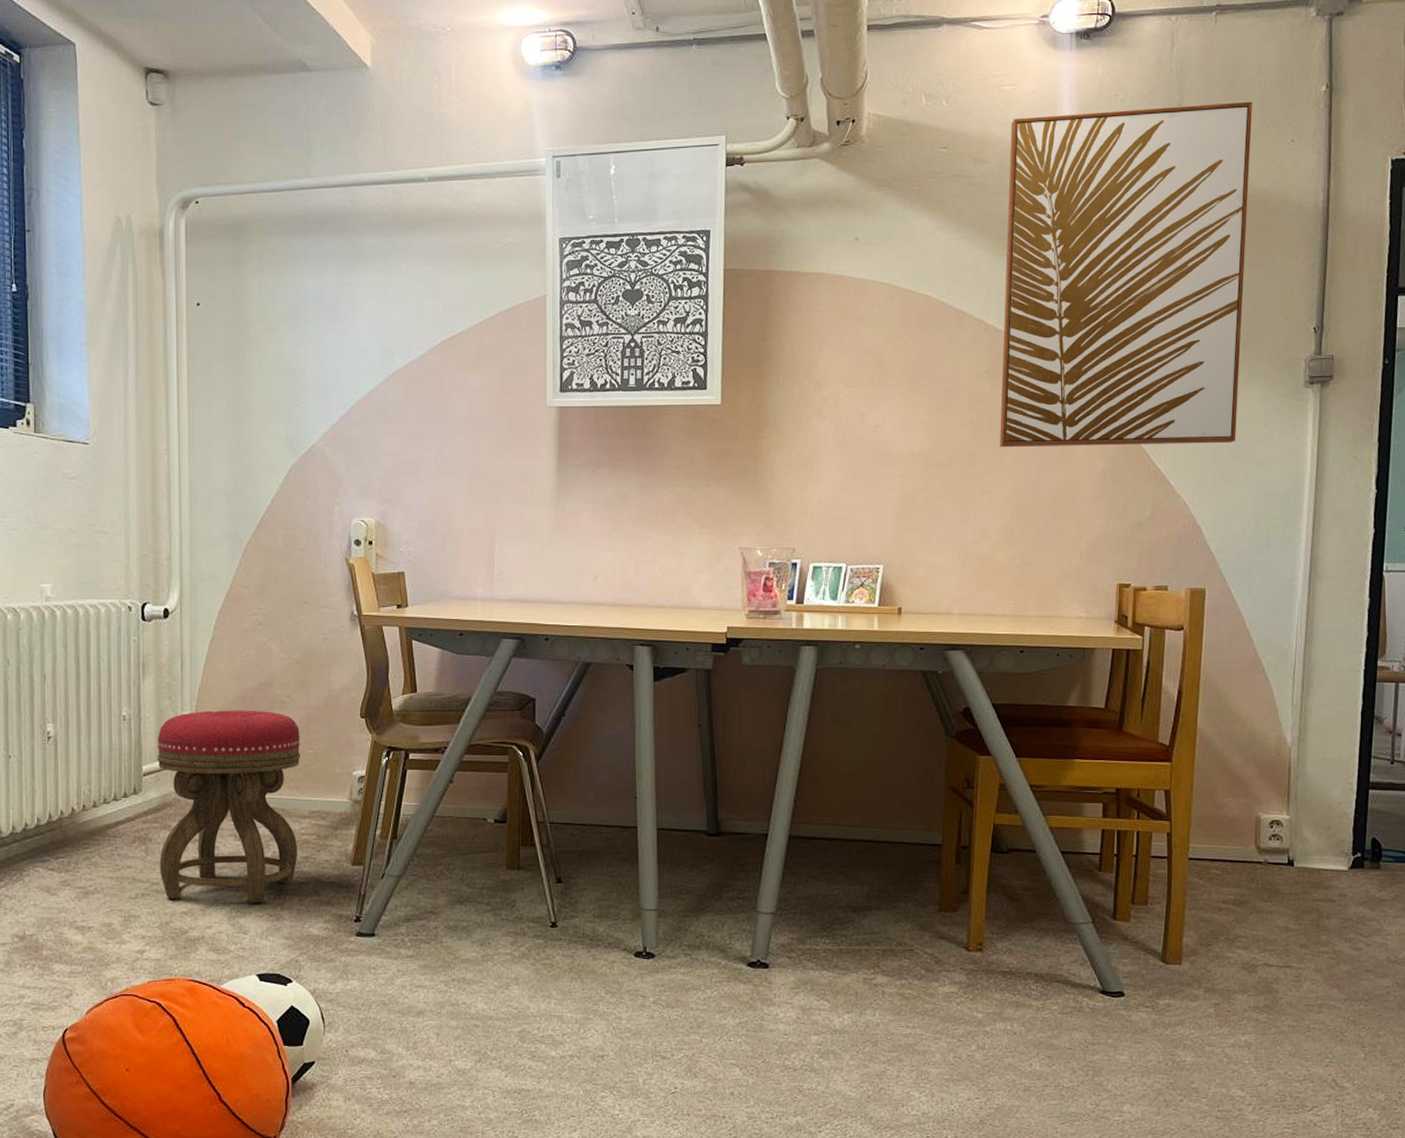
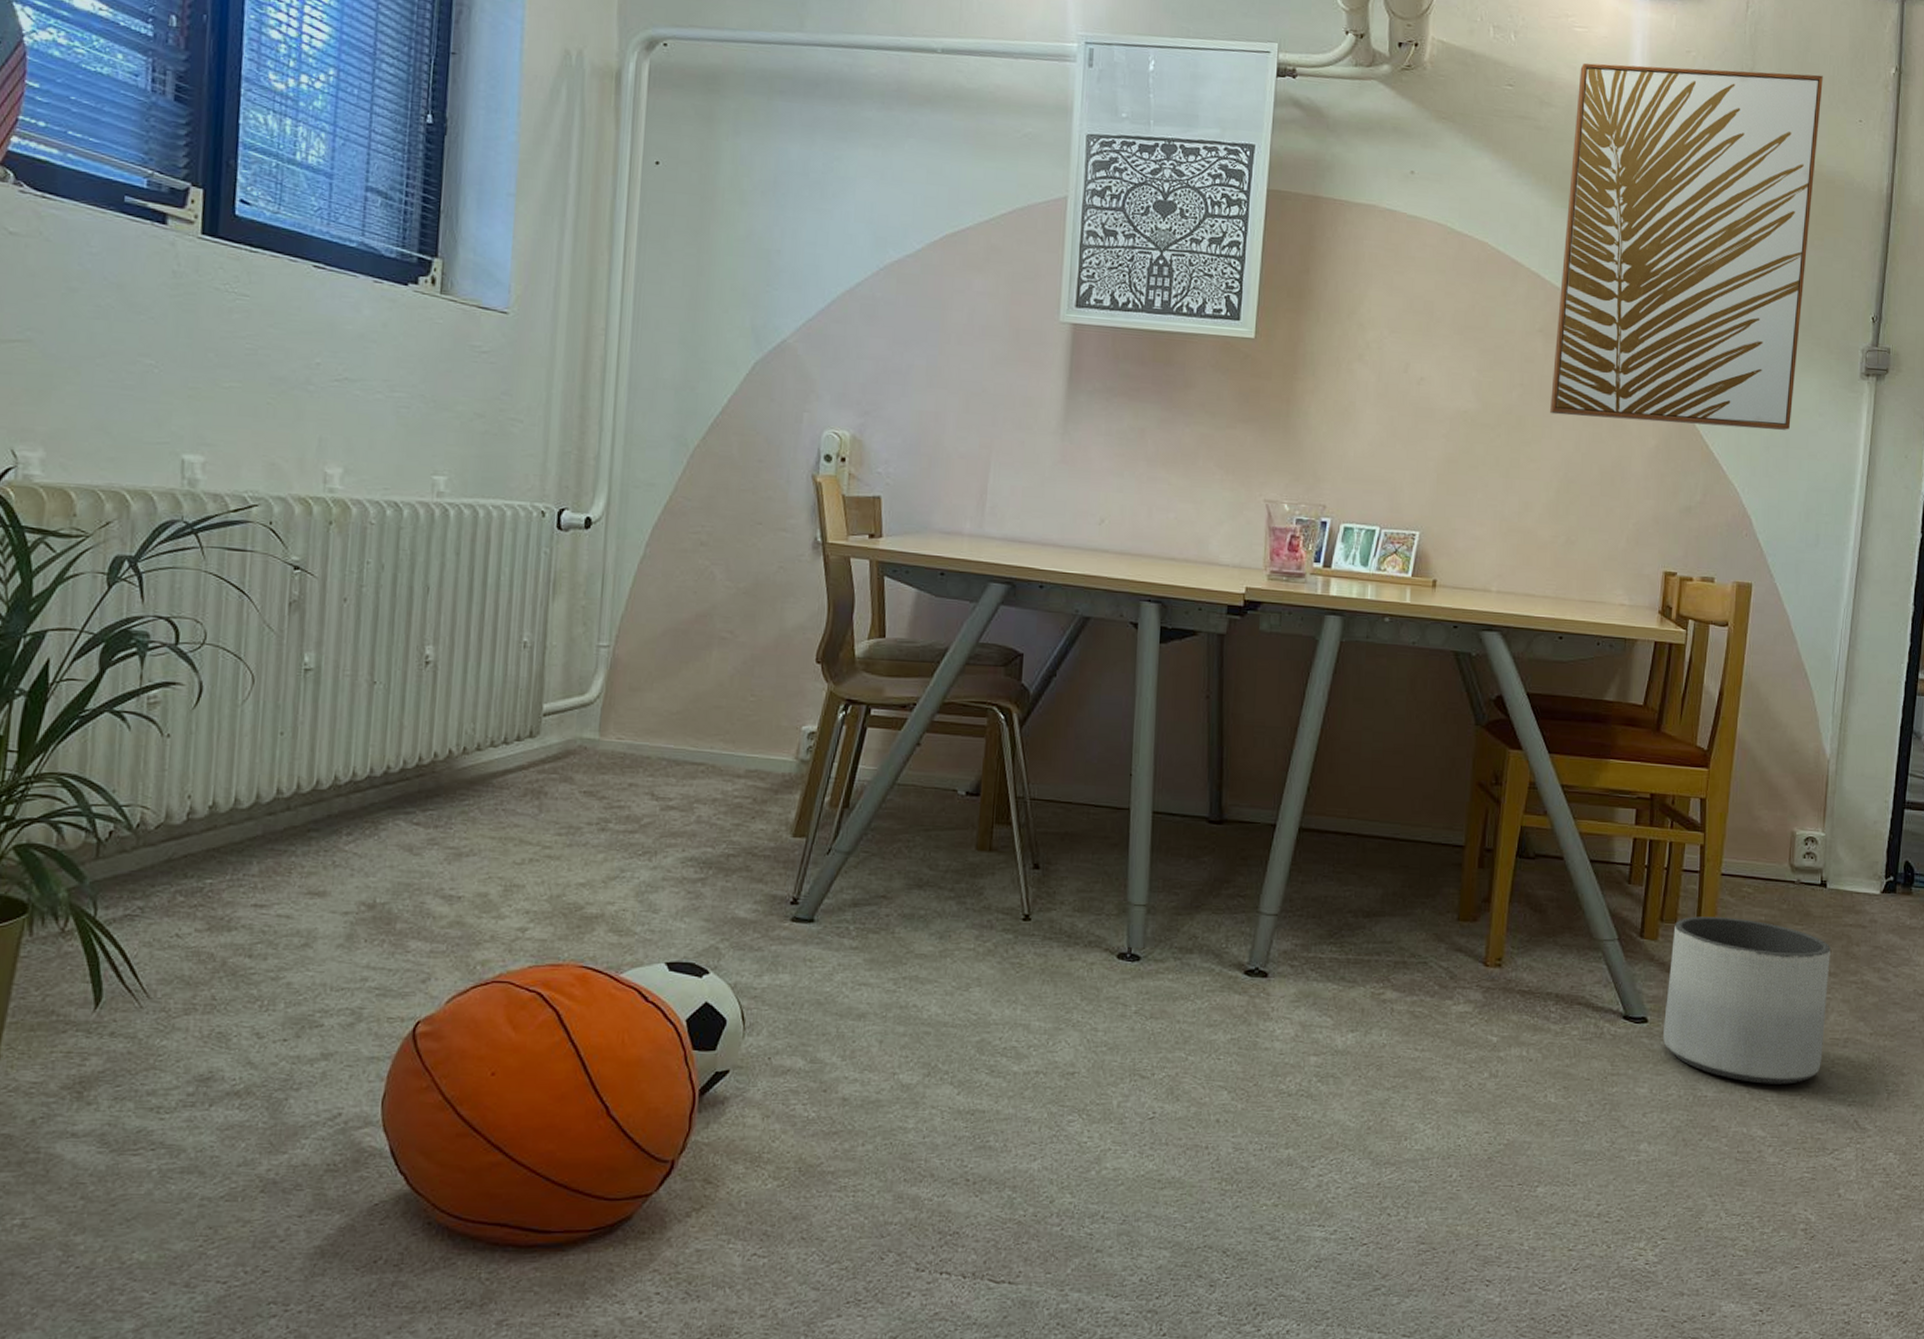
stool: present [157,710,301,903] -> none [554,642,742,877]
planter: none [1140,898,1301,1049] -> present [1663,916,1831,1084]

